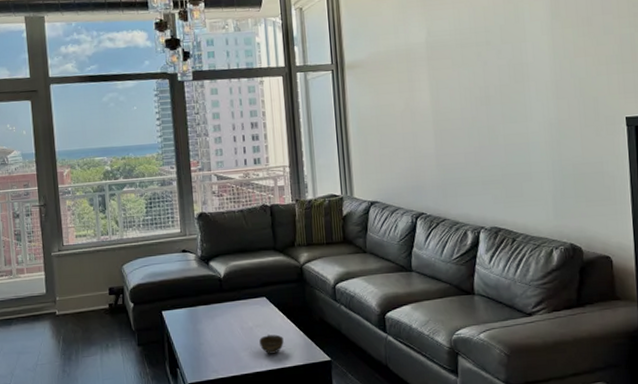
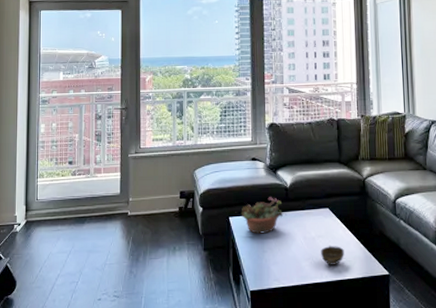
succulent planter: none [174,289,222,327] -> present [242,197,286,234]

